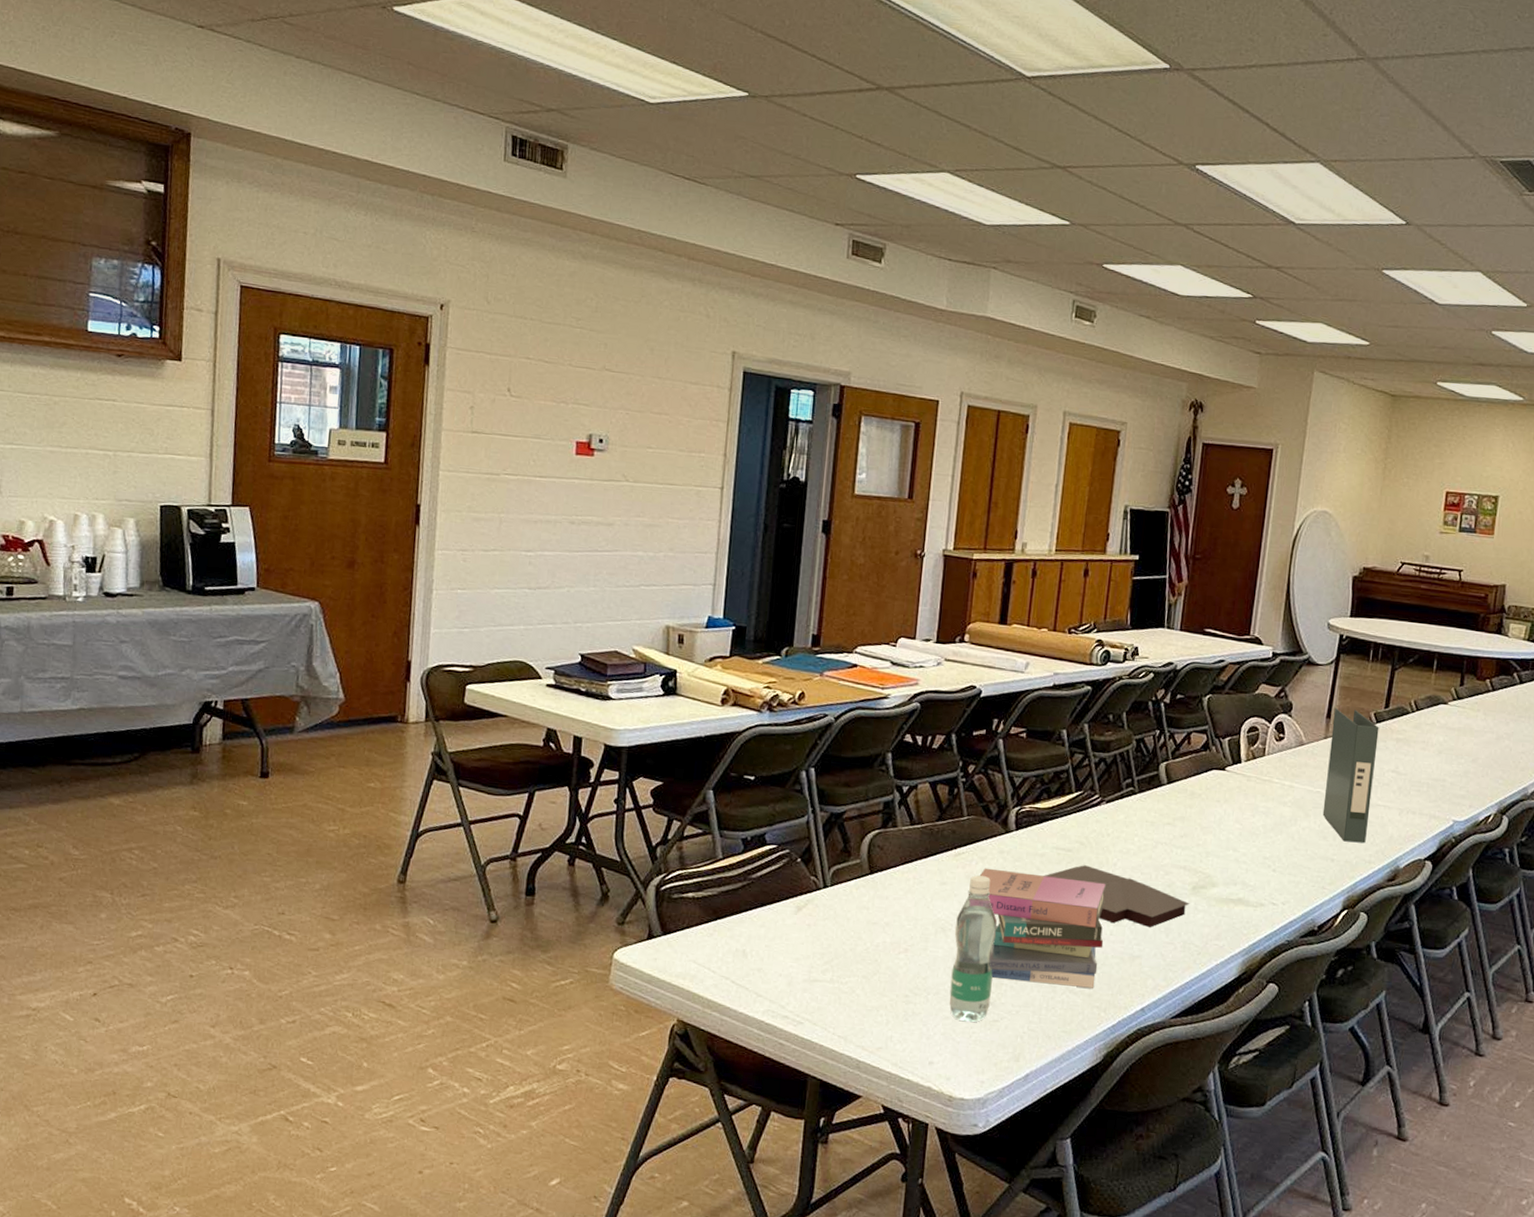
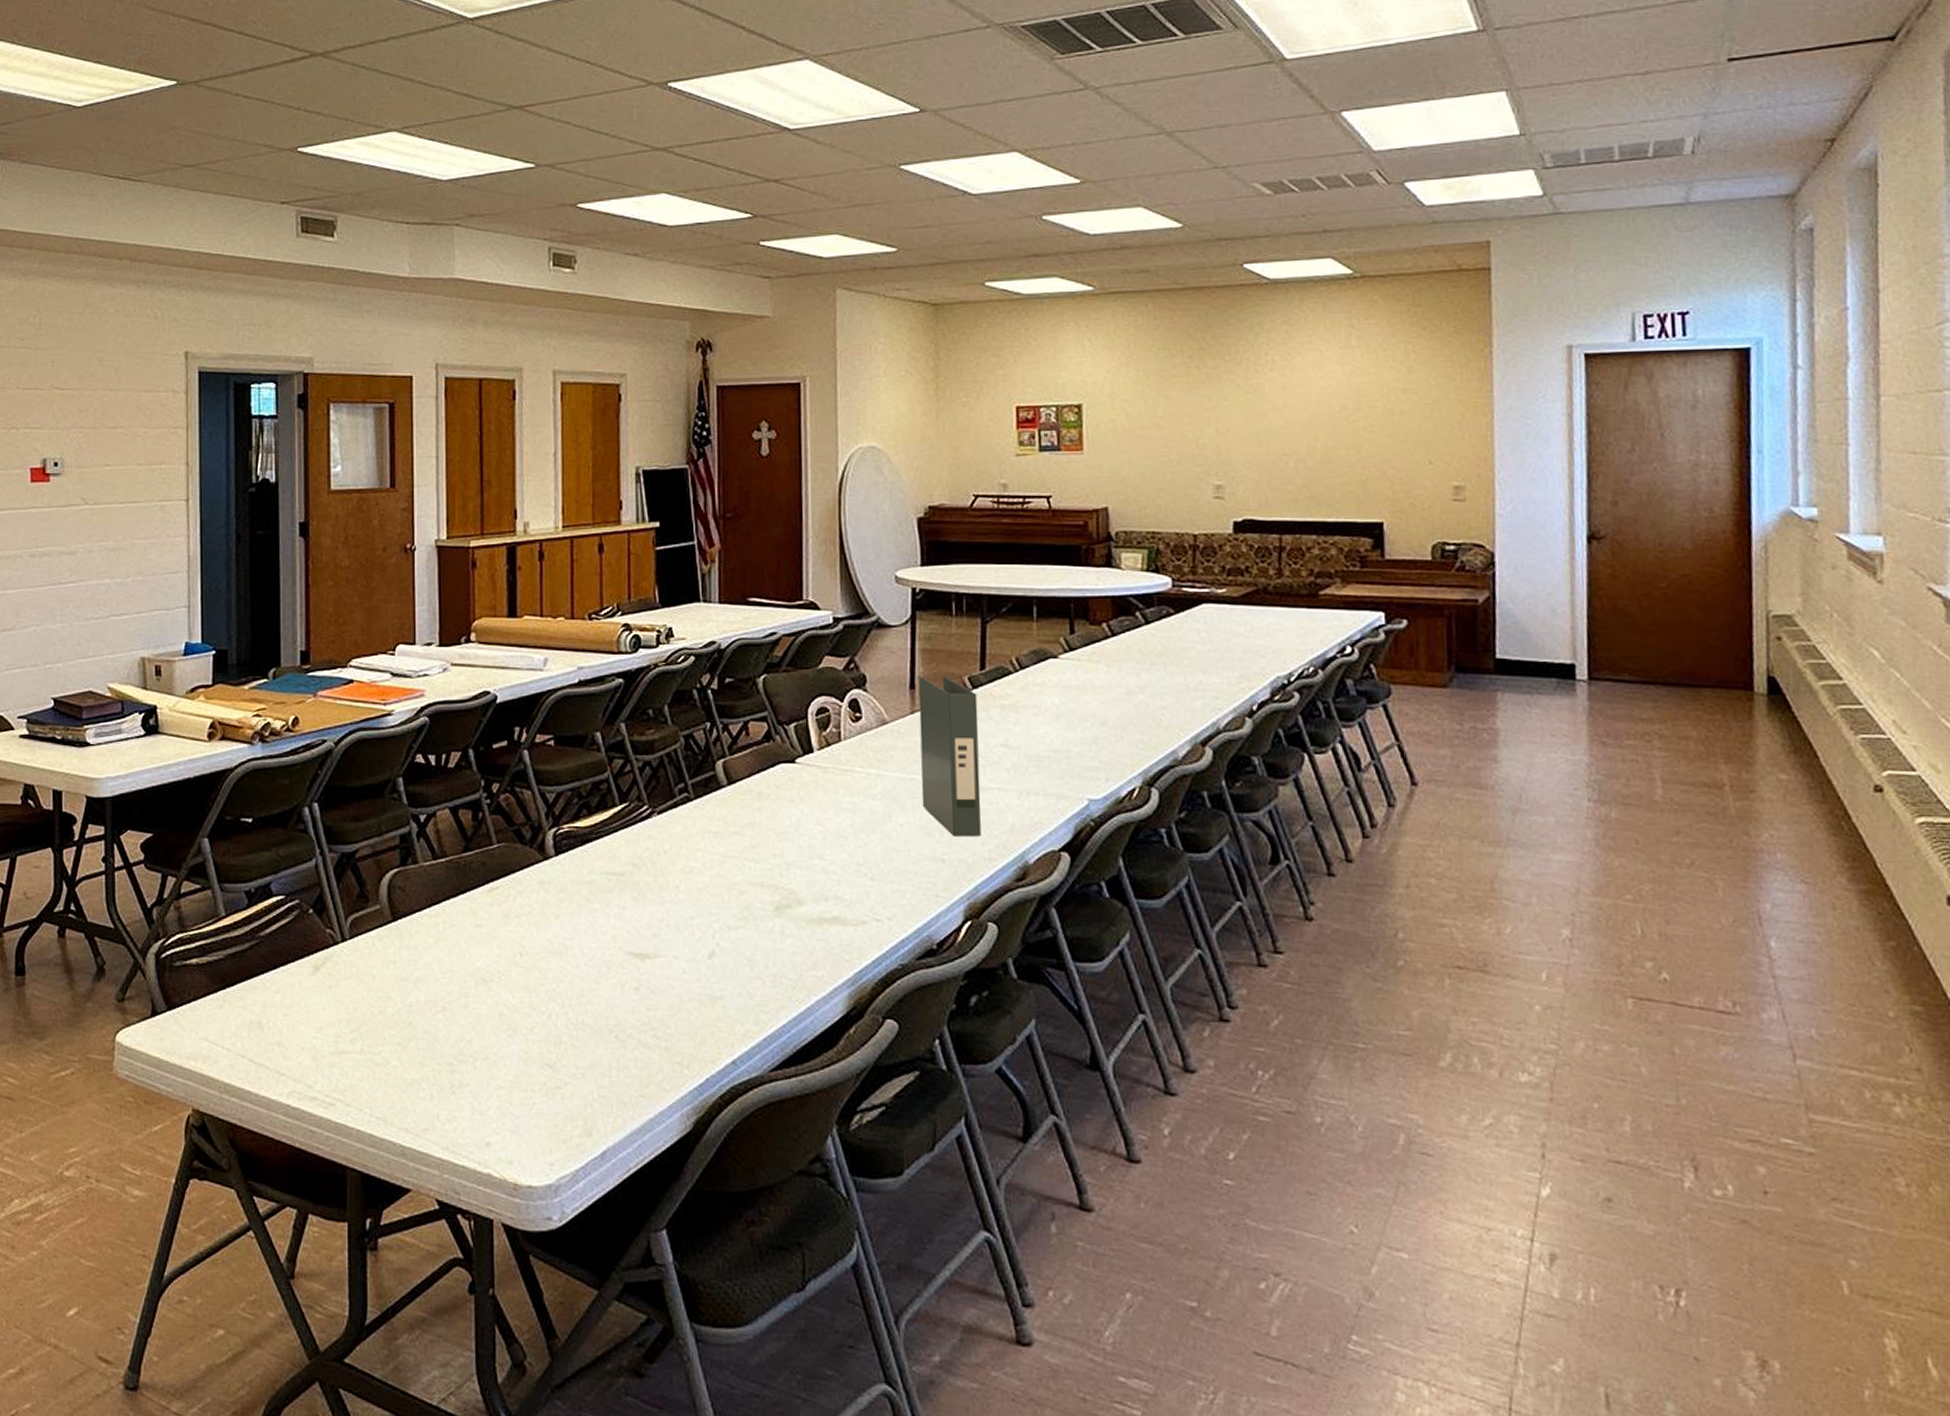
bottle: present [949,875,997,1023] -> none [499,913,549,1092]
books: present [954,868,1107,988] -> none [497,903,676,1040]
papers: present [1043,865,1190,927] -> none [594,891,774,960]

